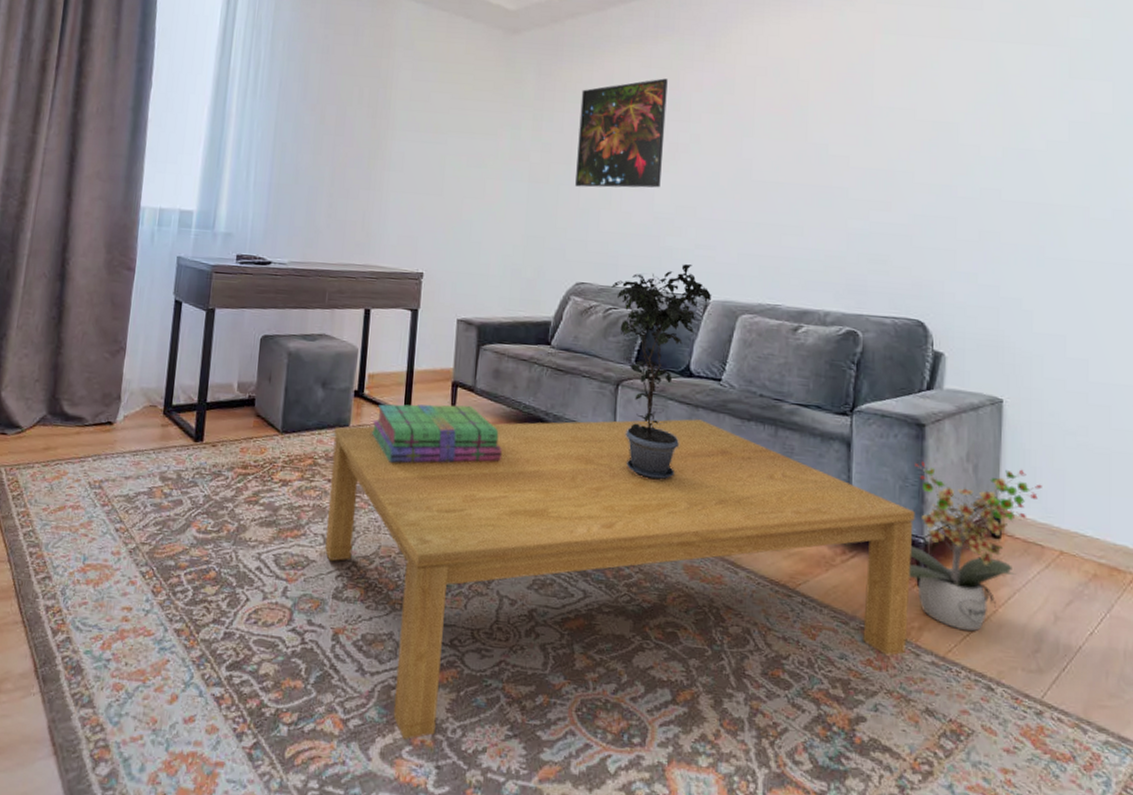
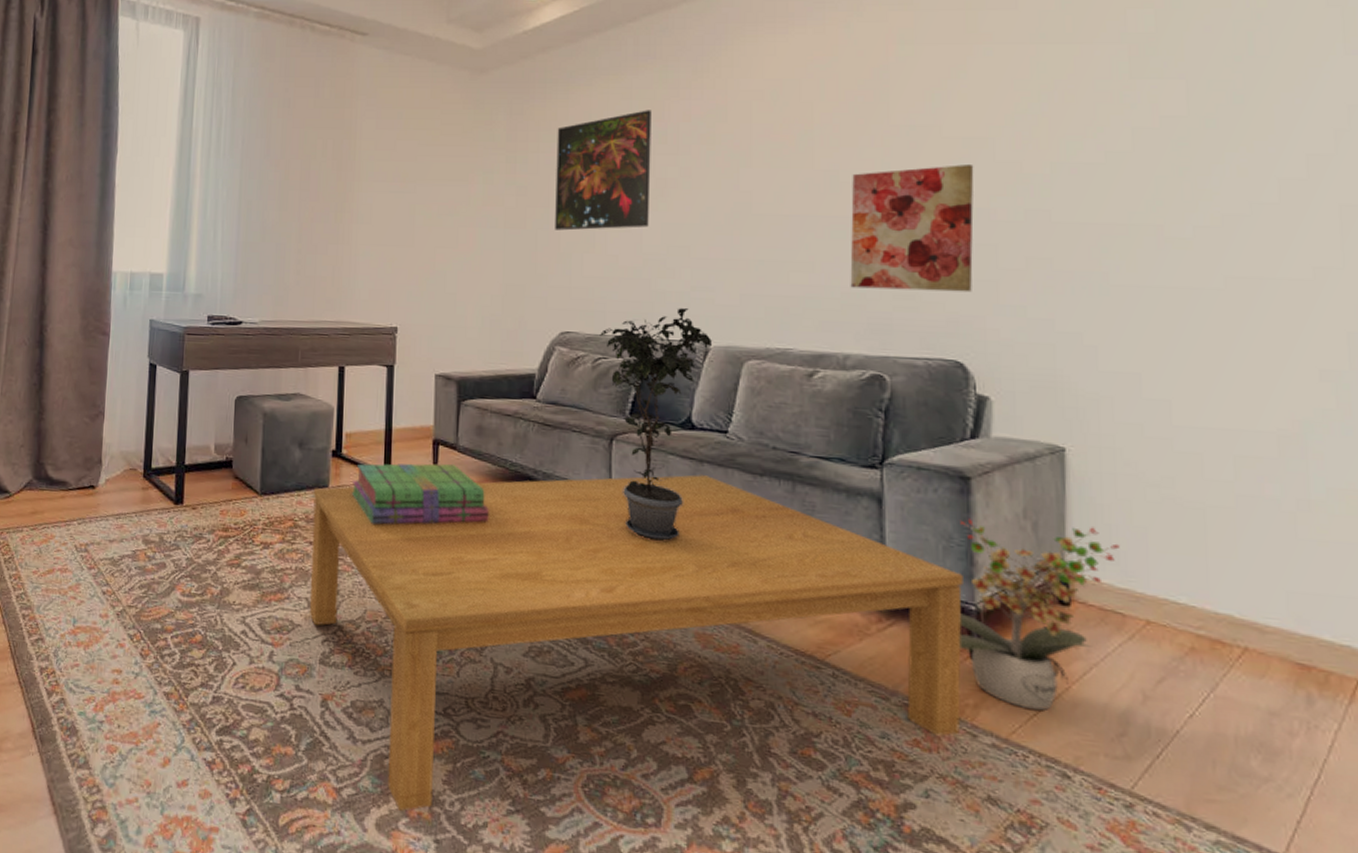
wall art: none [833,145,941,260] -> present [850,165,974,293]

